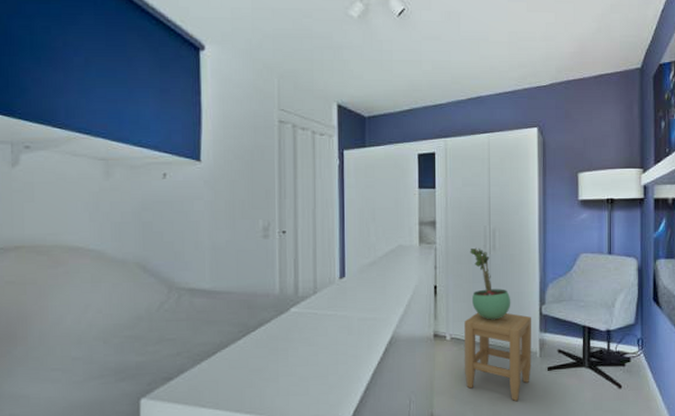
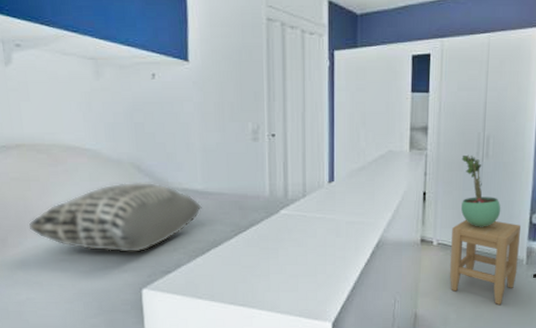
cushion: none [20,282,209,360] -> present [28,182,202,253]

